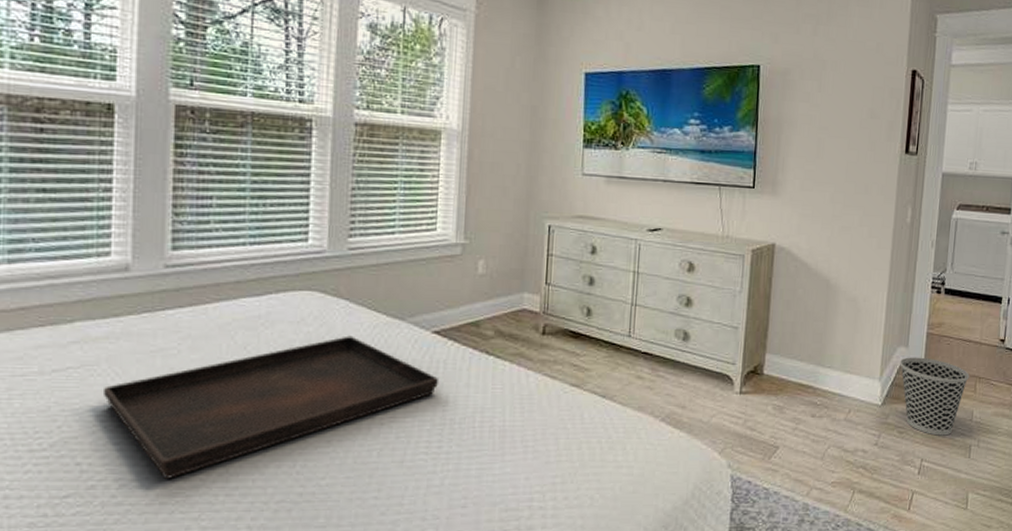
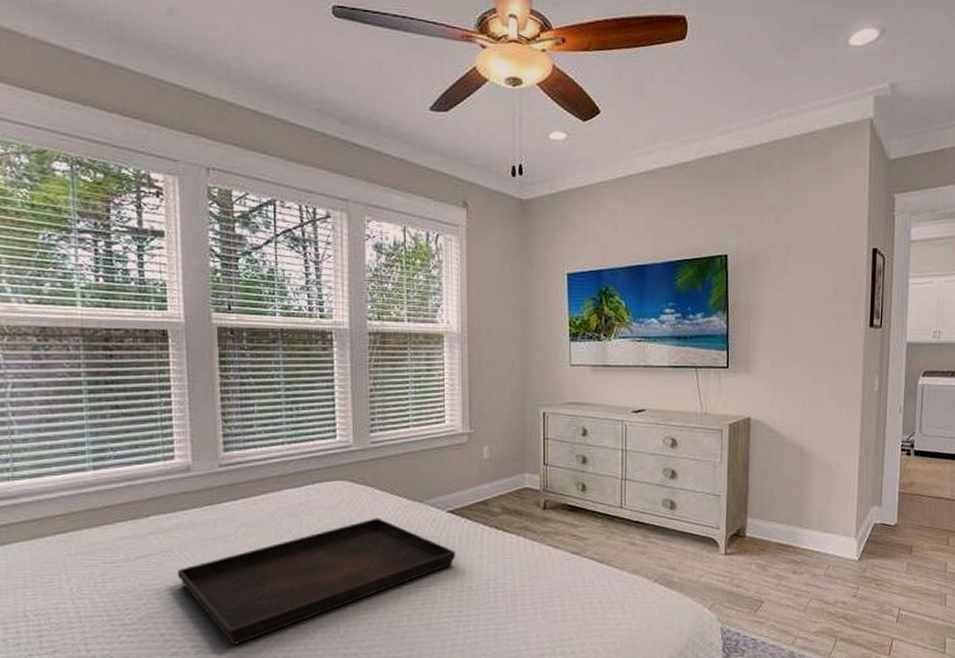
wastebasket: present [900,357,970,436] -> none [874,515,942,586]

